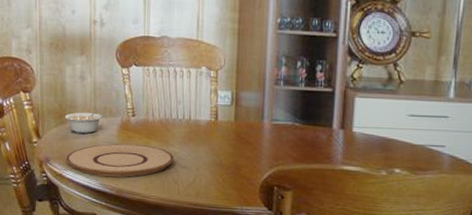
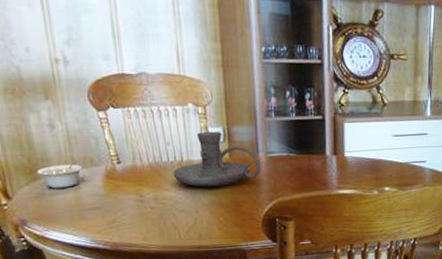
plate: present [65,143,174,177] -> none [45,193,171,232]
candle holder: none [180,94,265,148] -> present [173,131,261,187]

